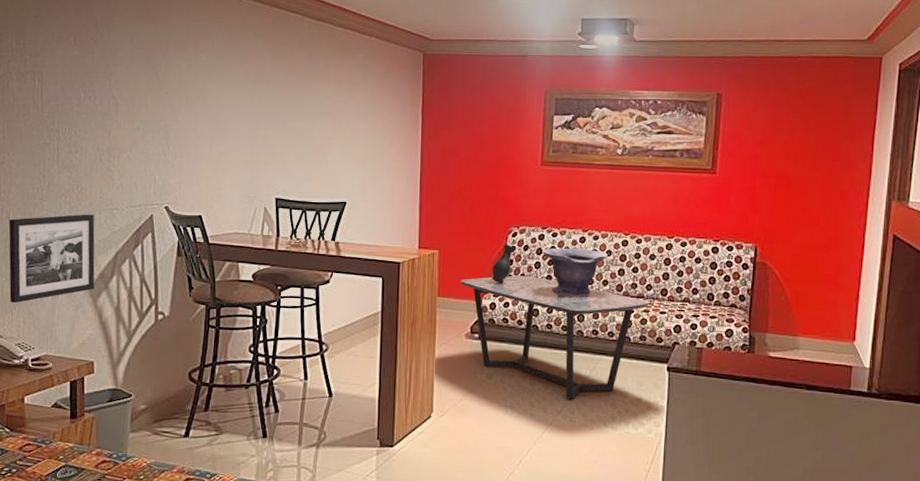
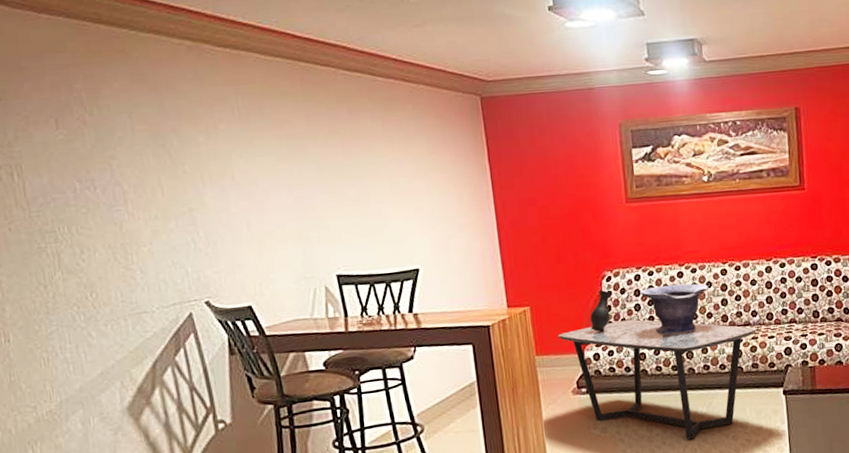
picture frame: present [8,214,95,303] -> none [9,322,135,438]

